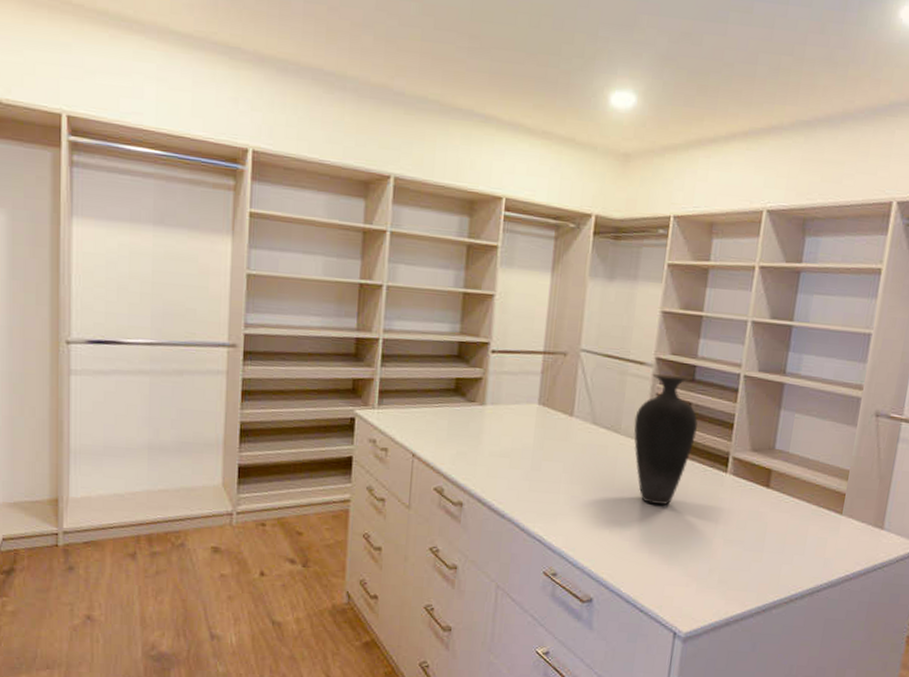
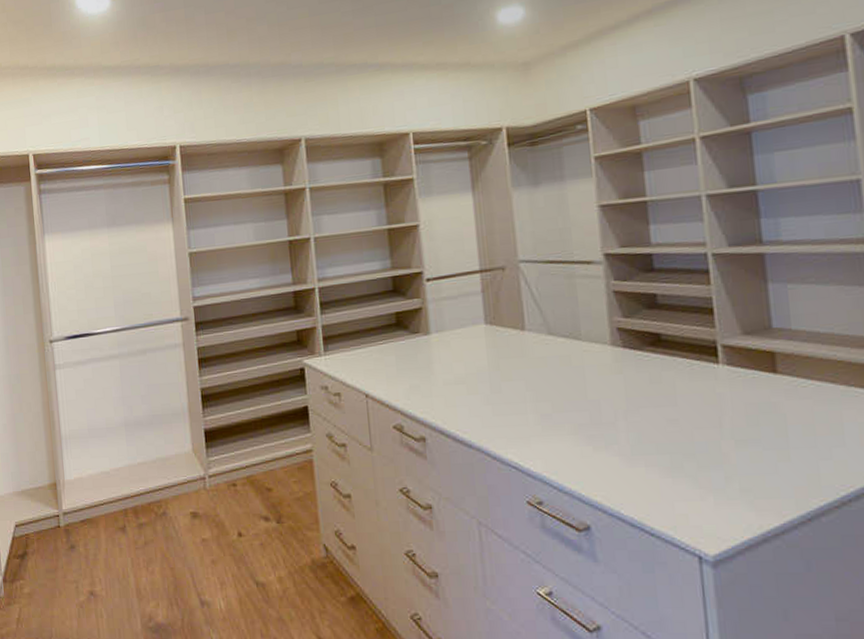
vase: present [634,373,698,505] -> none [594,266,671,411]

